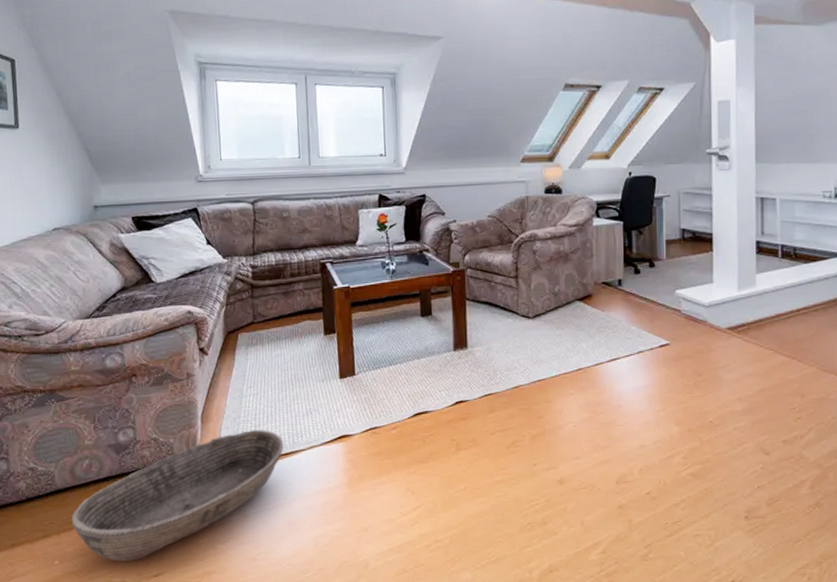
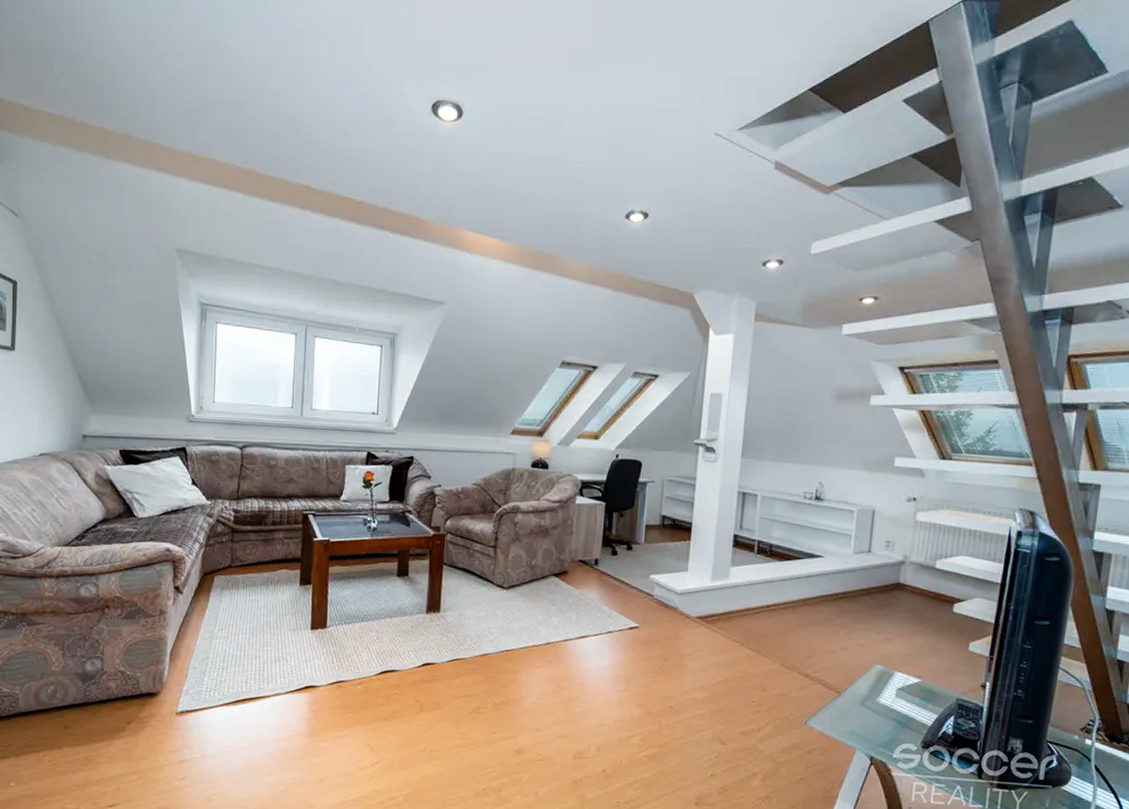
basket: present [71,429,284,562] -> none [31,671,250,790]

